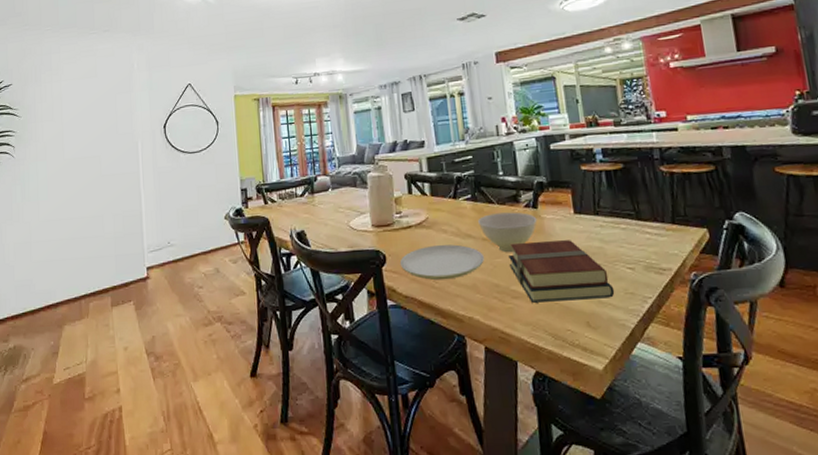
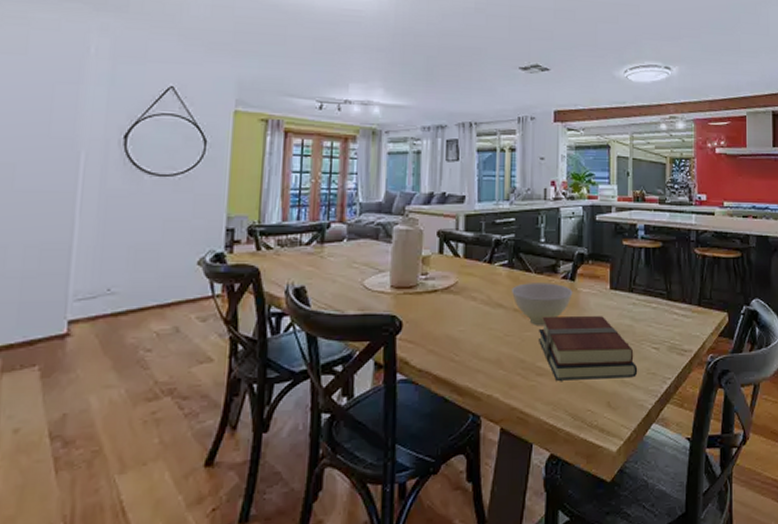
plate: present [399,244,484,280] -> none [417,314,513,353]

